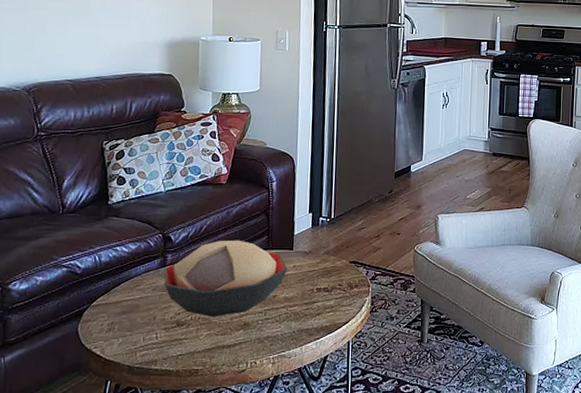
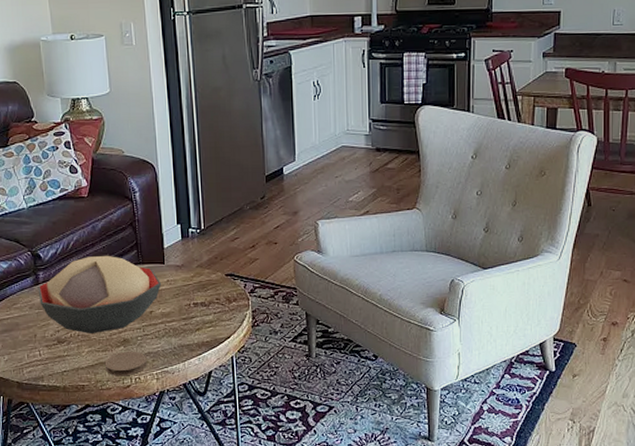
coaster: none [221,334,265,361] -> present [104,351,147,377]

